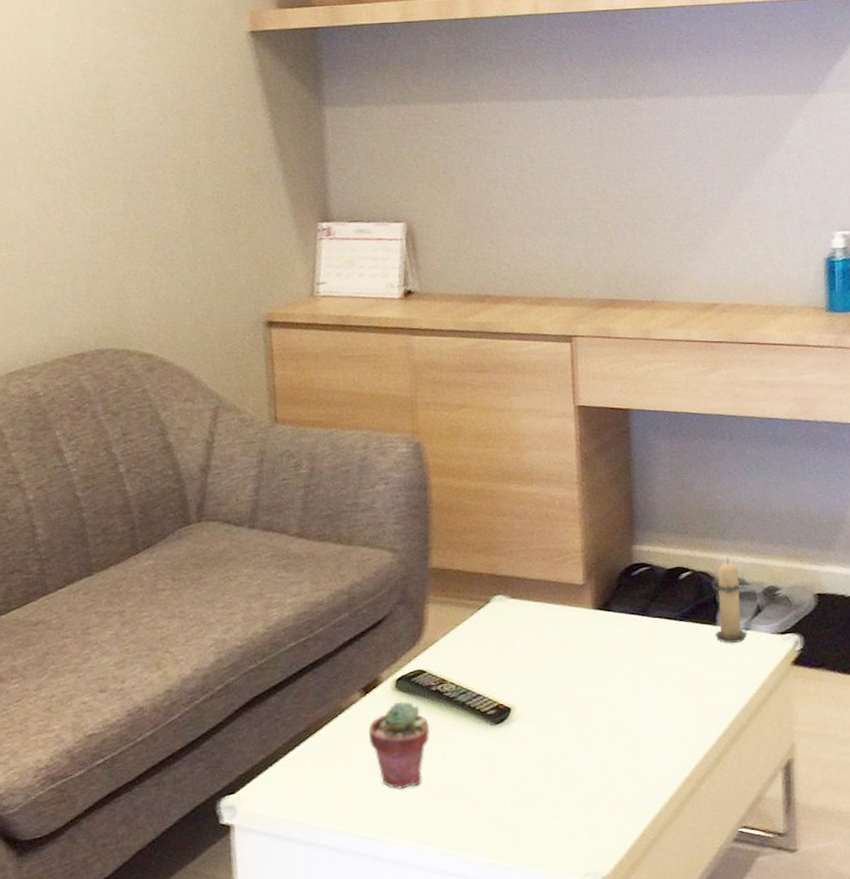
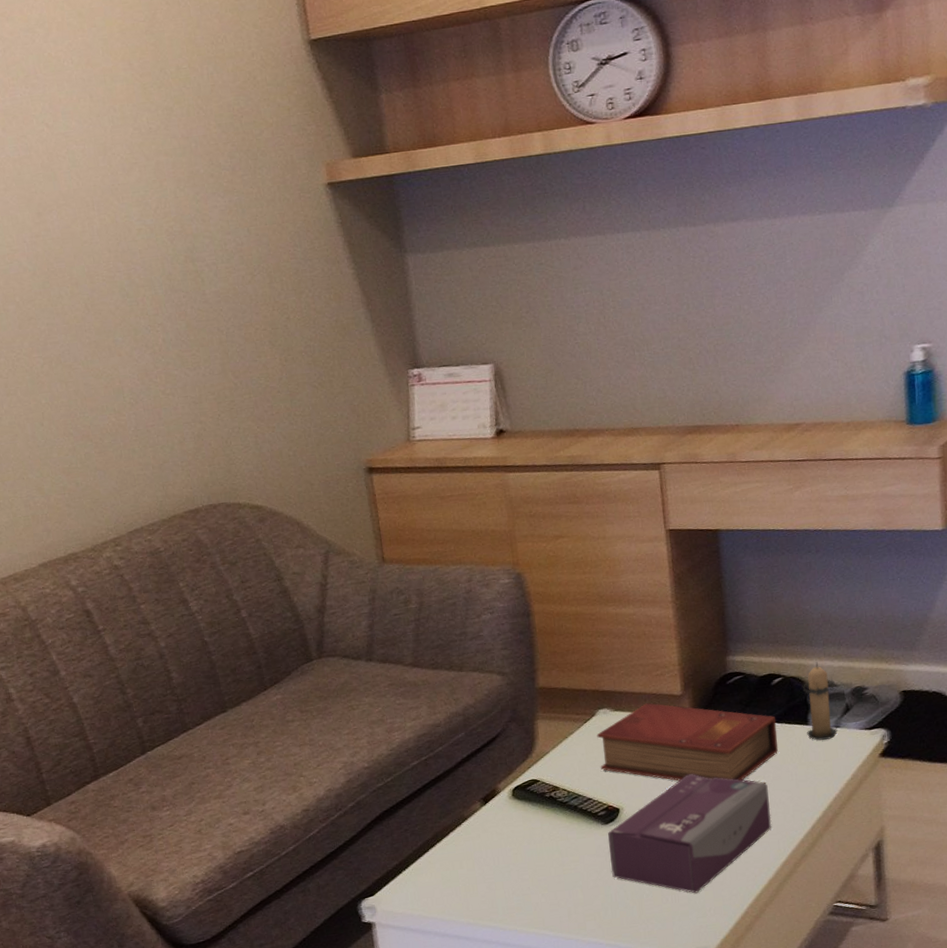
potted succulent: present [368,701,430,790] -> none [490,808,547,885]
book: none [491,591,684,684] -> present [597,703,778,781]
tissue box: none [497,673,675,809] -> present [608,774,772,894]

